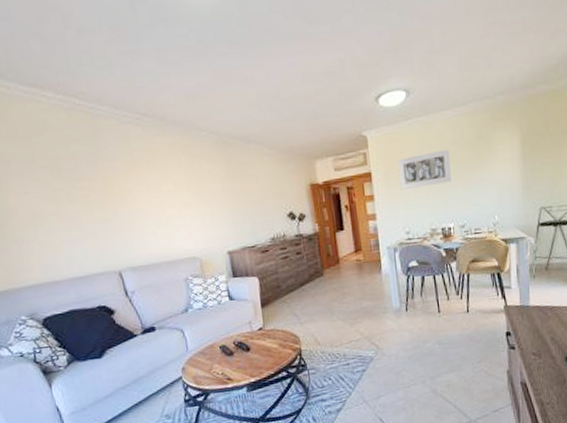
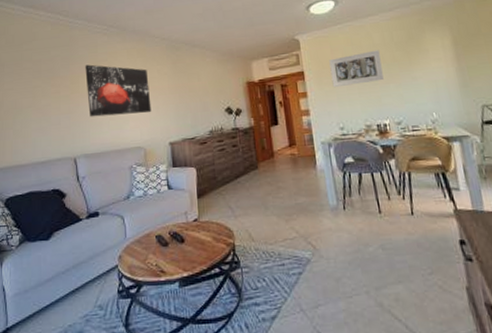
wall art: none [118,162,205,226] -> present [85,64,152,117]

